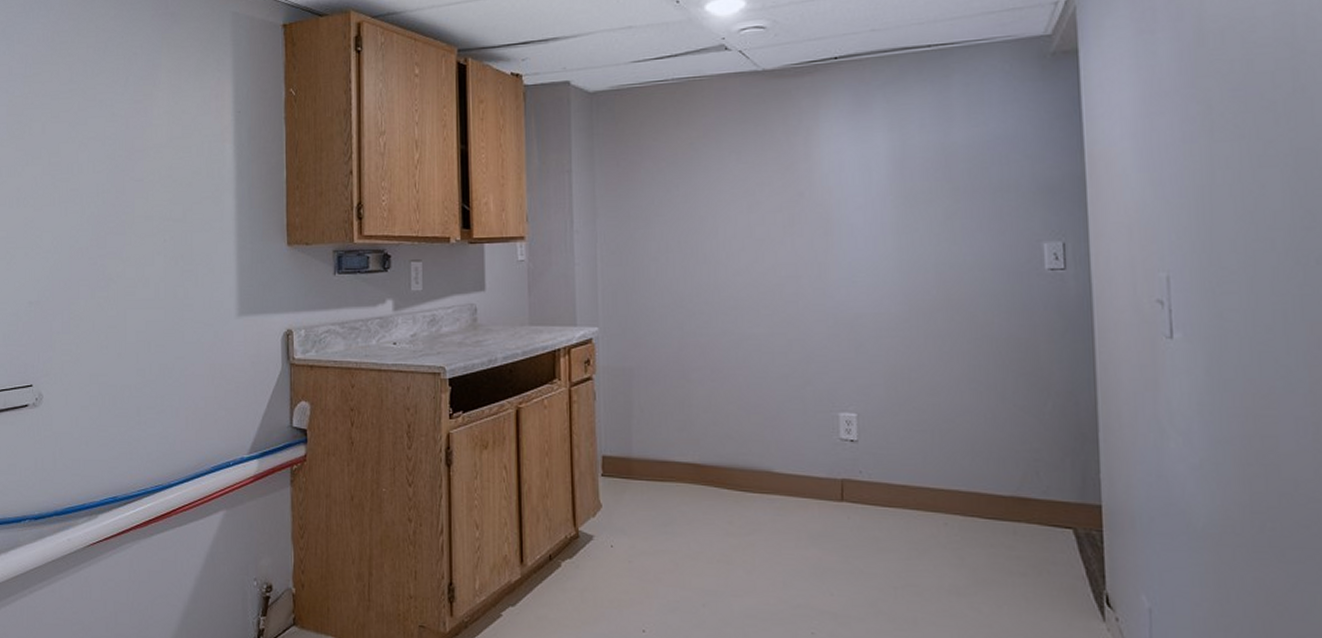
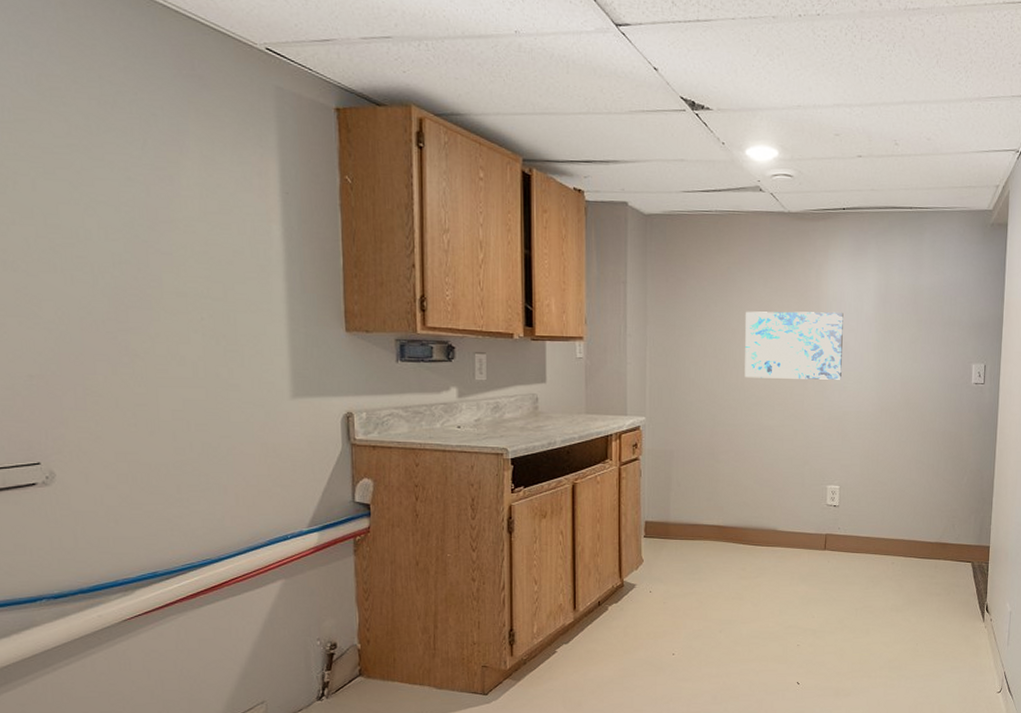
wall art: none [716,185,848,275] -> present [745,311,844,380]

